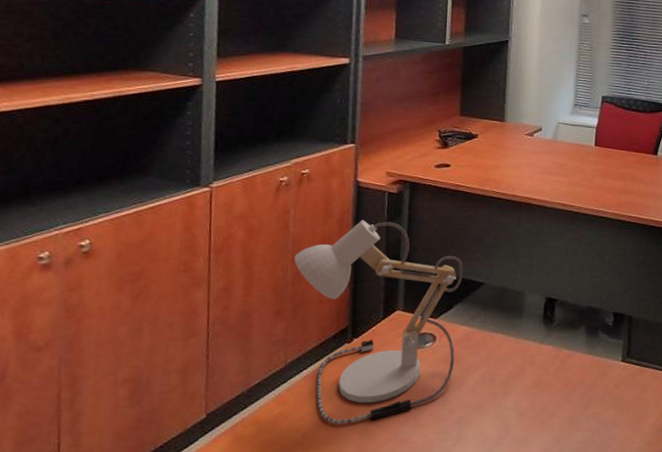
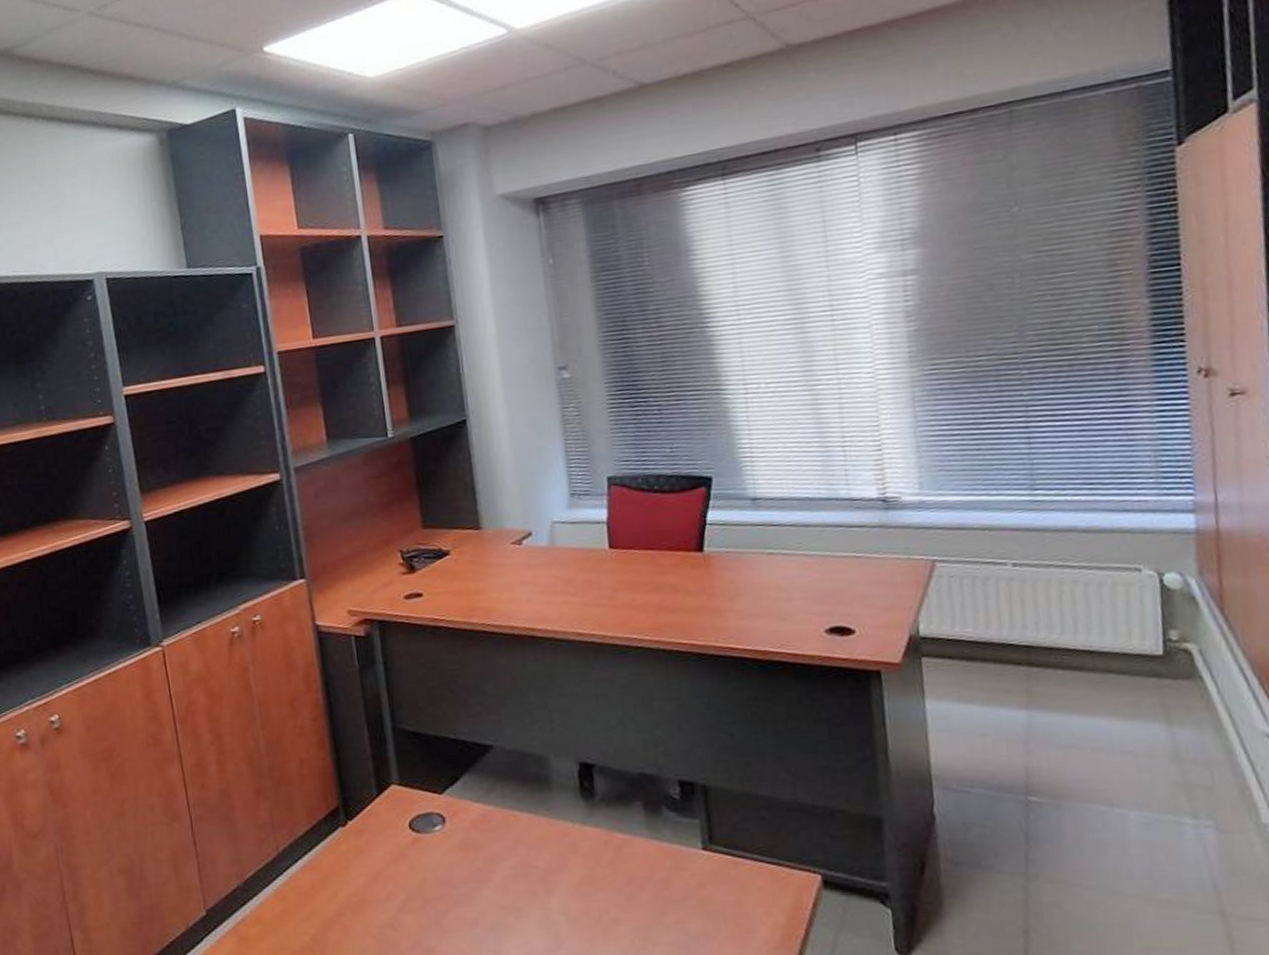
desk lamp: present [294,220,463,424] -> none [264,673,475,926]

